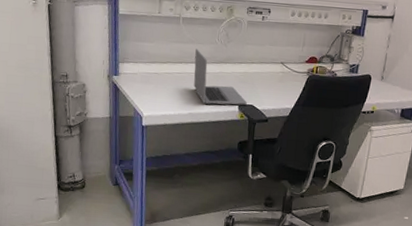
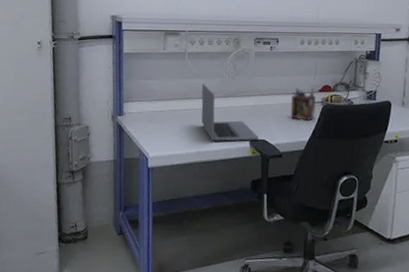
desk organizer: none [277,57,302,90] -> present [290,87,316,121]

